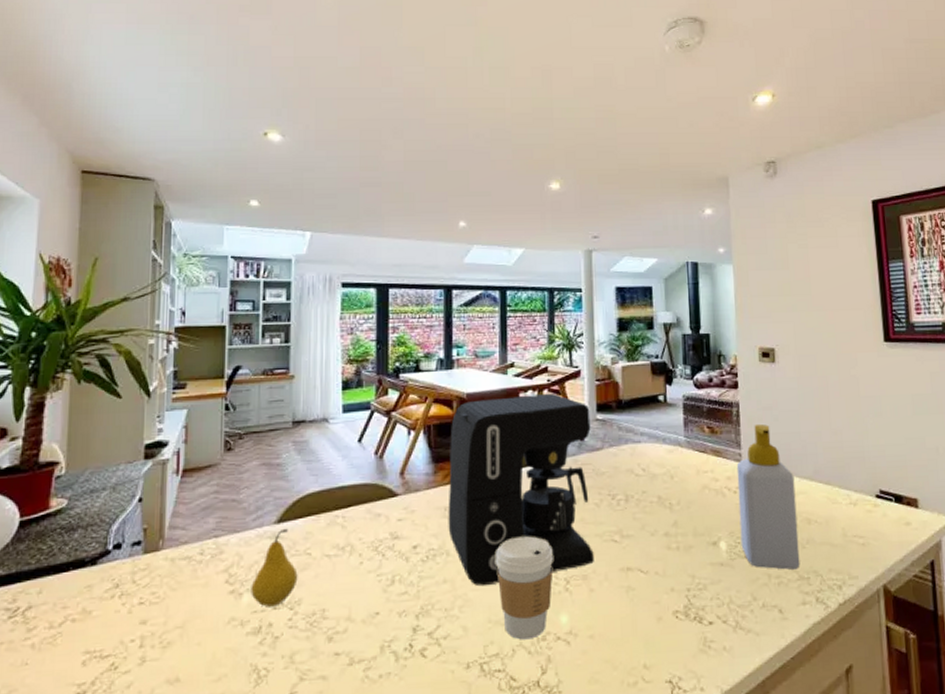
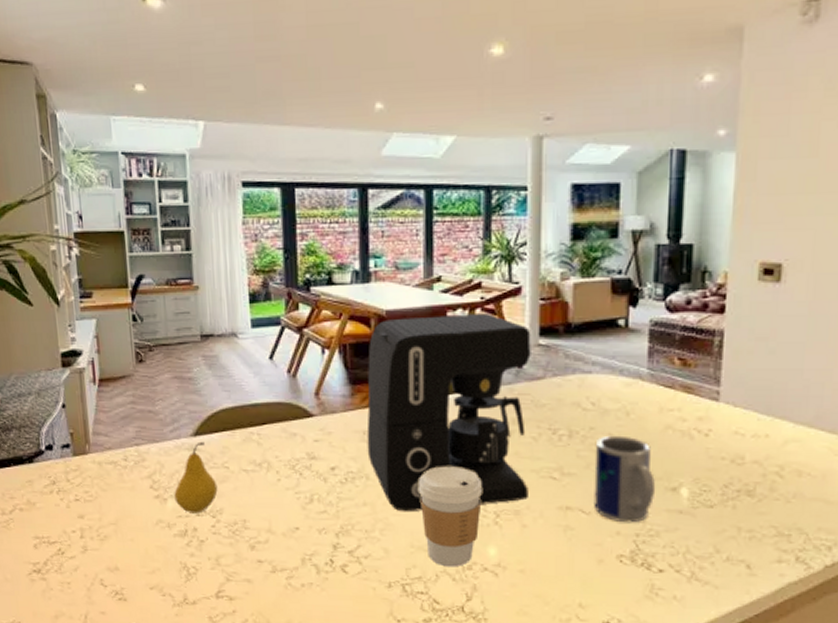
mug: none [647,497,700,579] -> present [593,435,656,523]
soap bottle: present [736,424,800,570] -> none [707,358,788,524]

